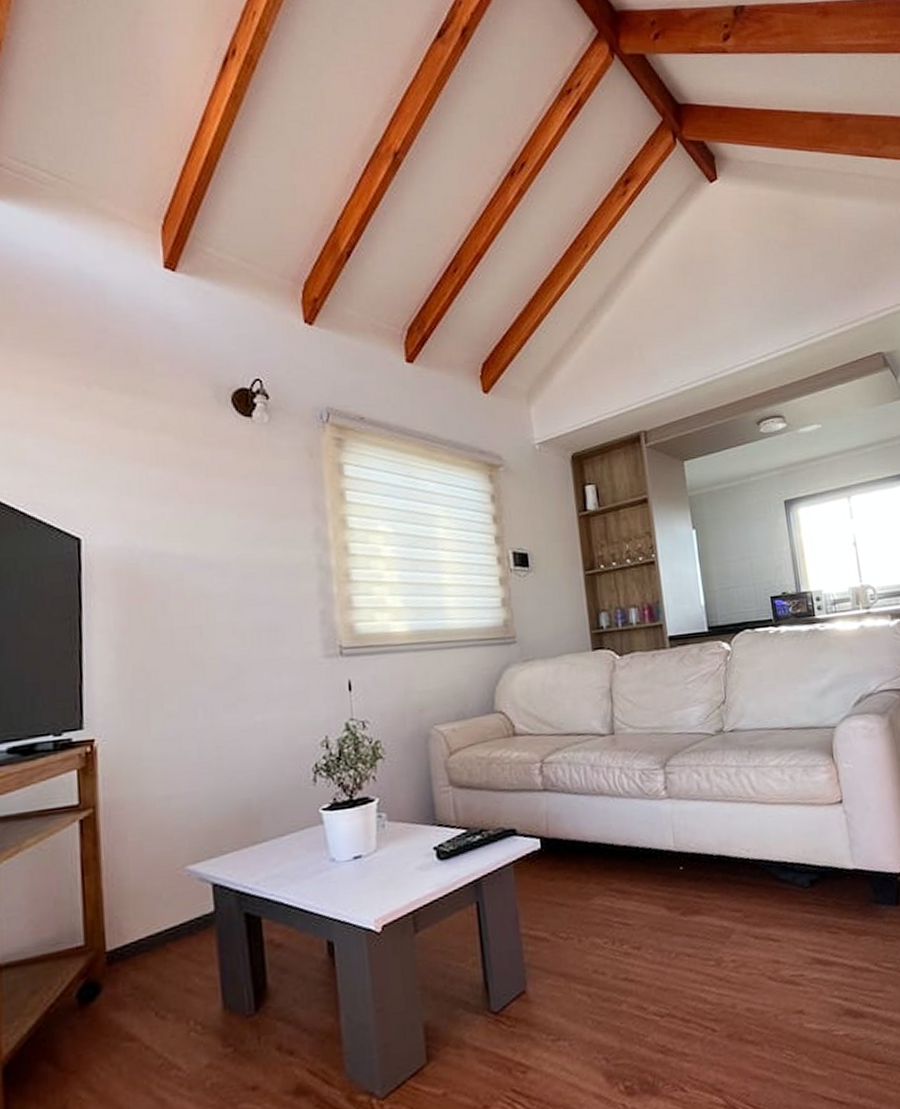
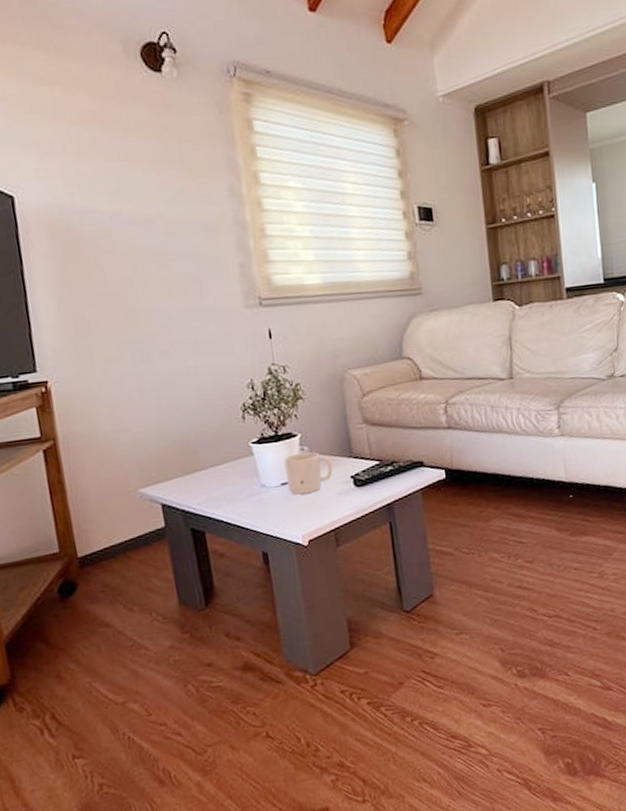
mug: none [357,819,414,870] -> present [283,452,333,495]

